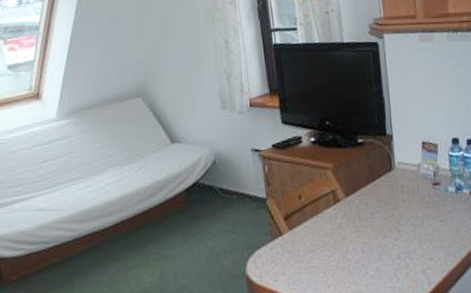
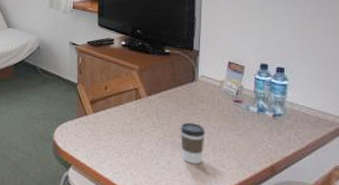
coffee cup: none [384,217,411,265] -> present [180,122,205,165]

